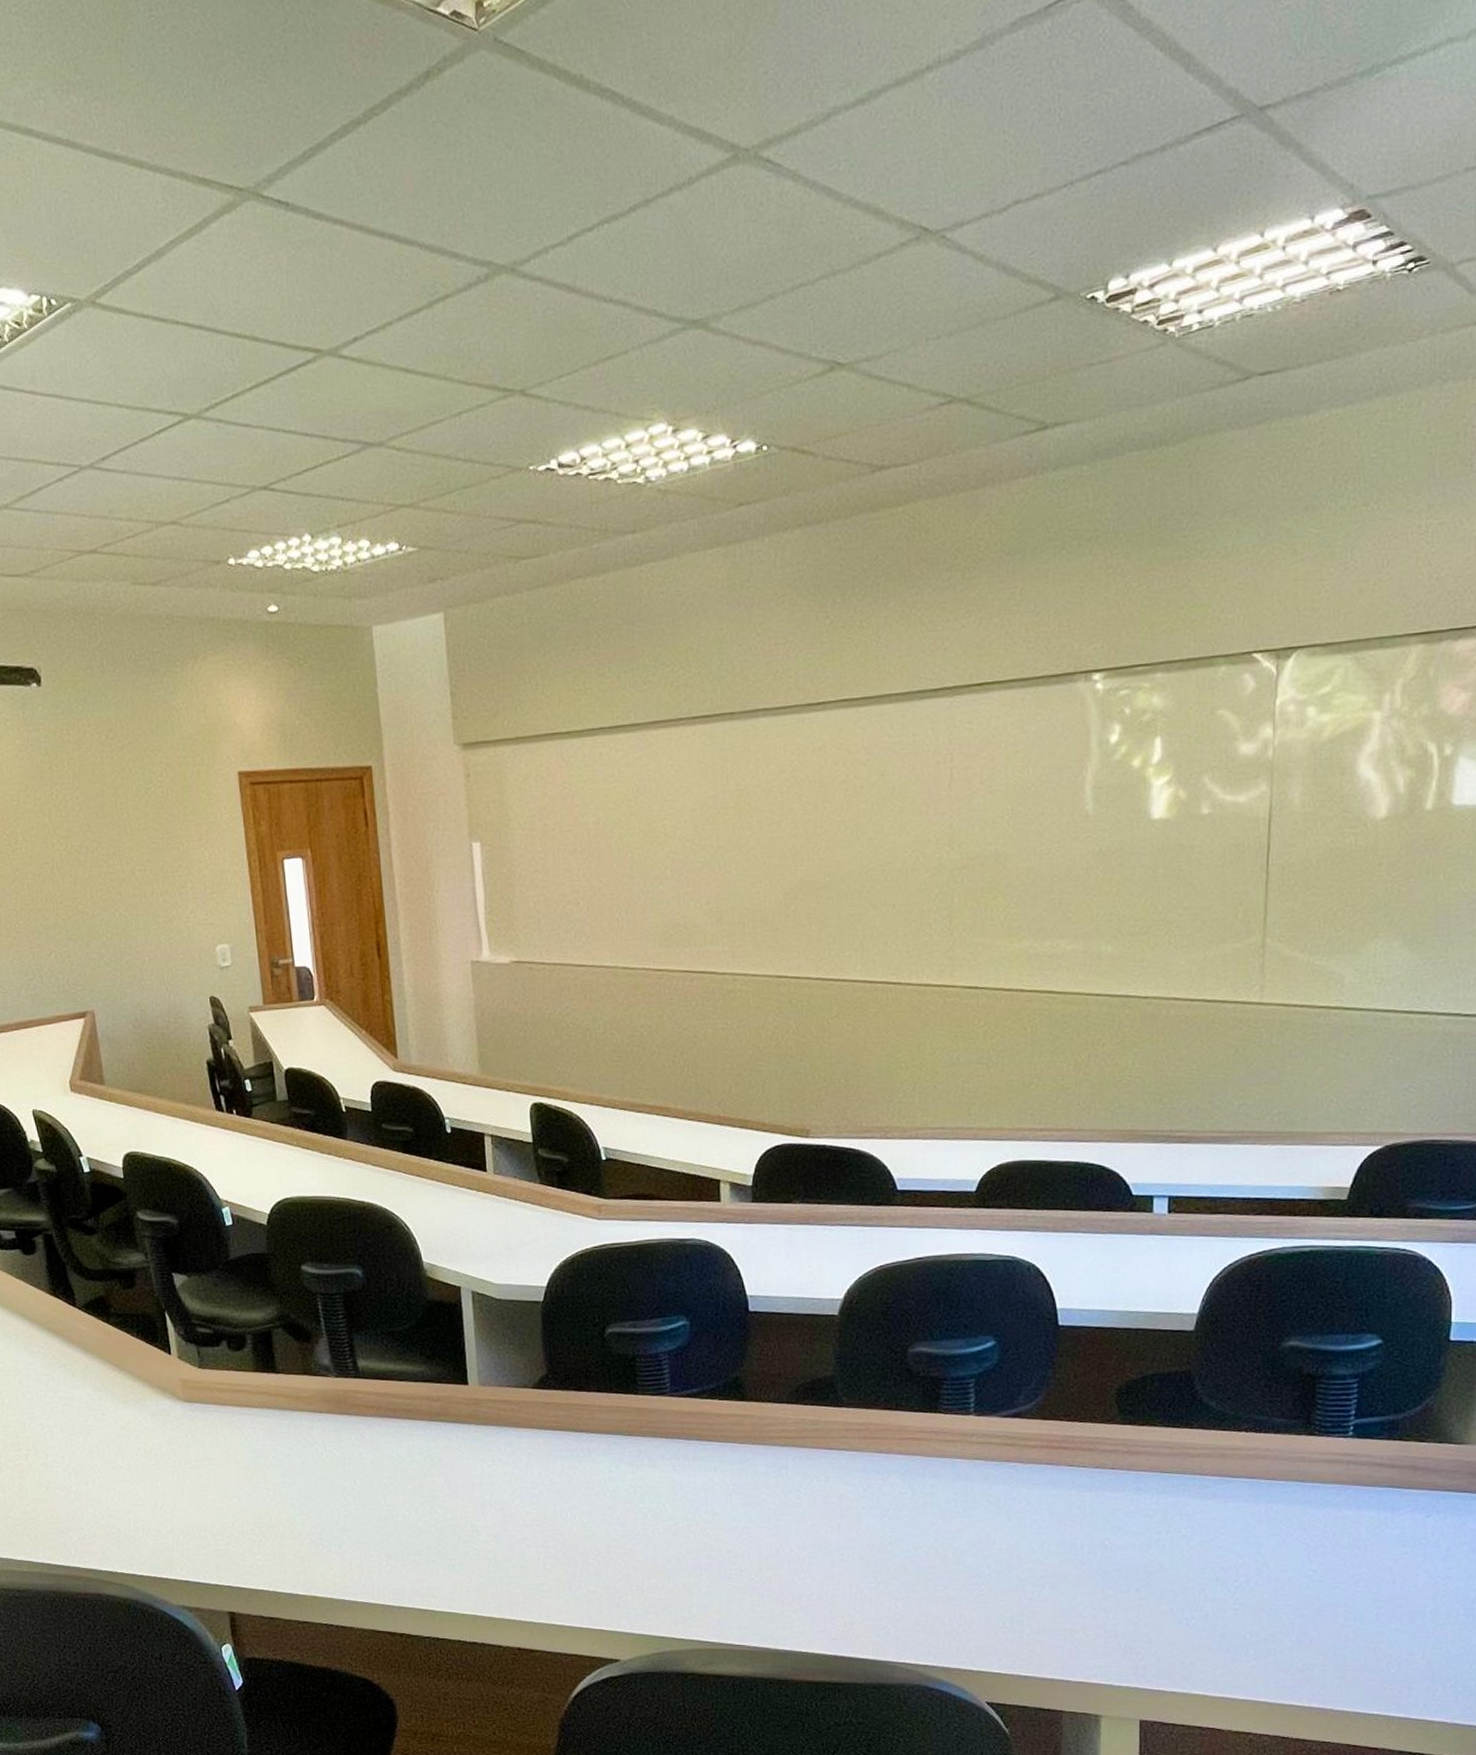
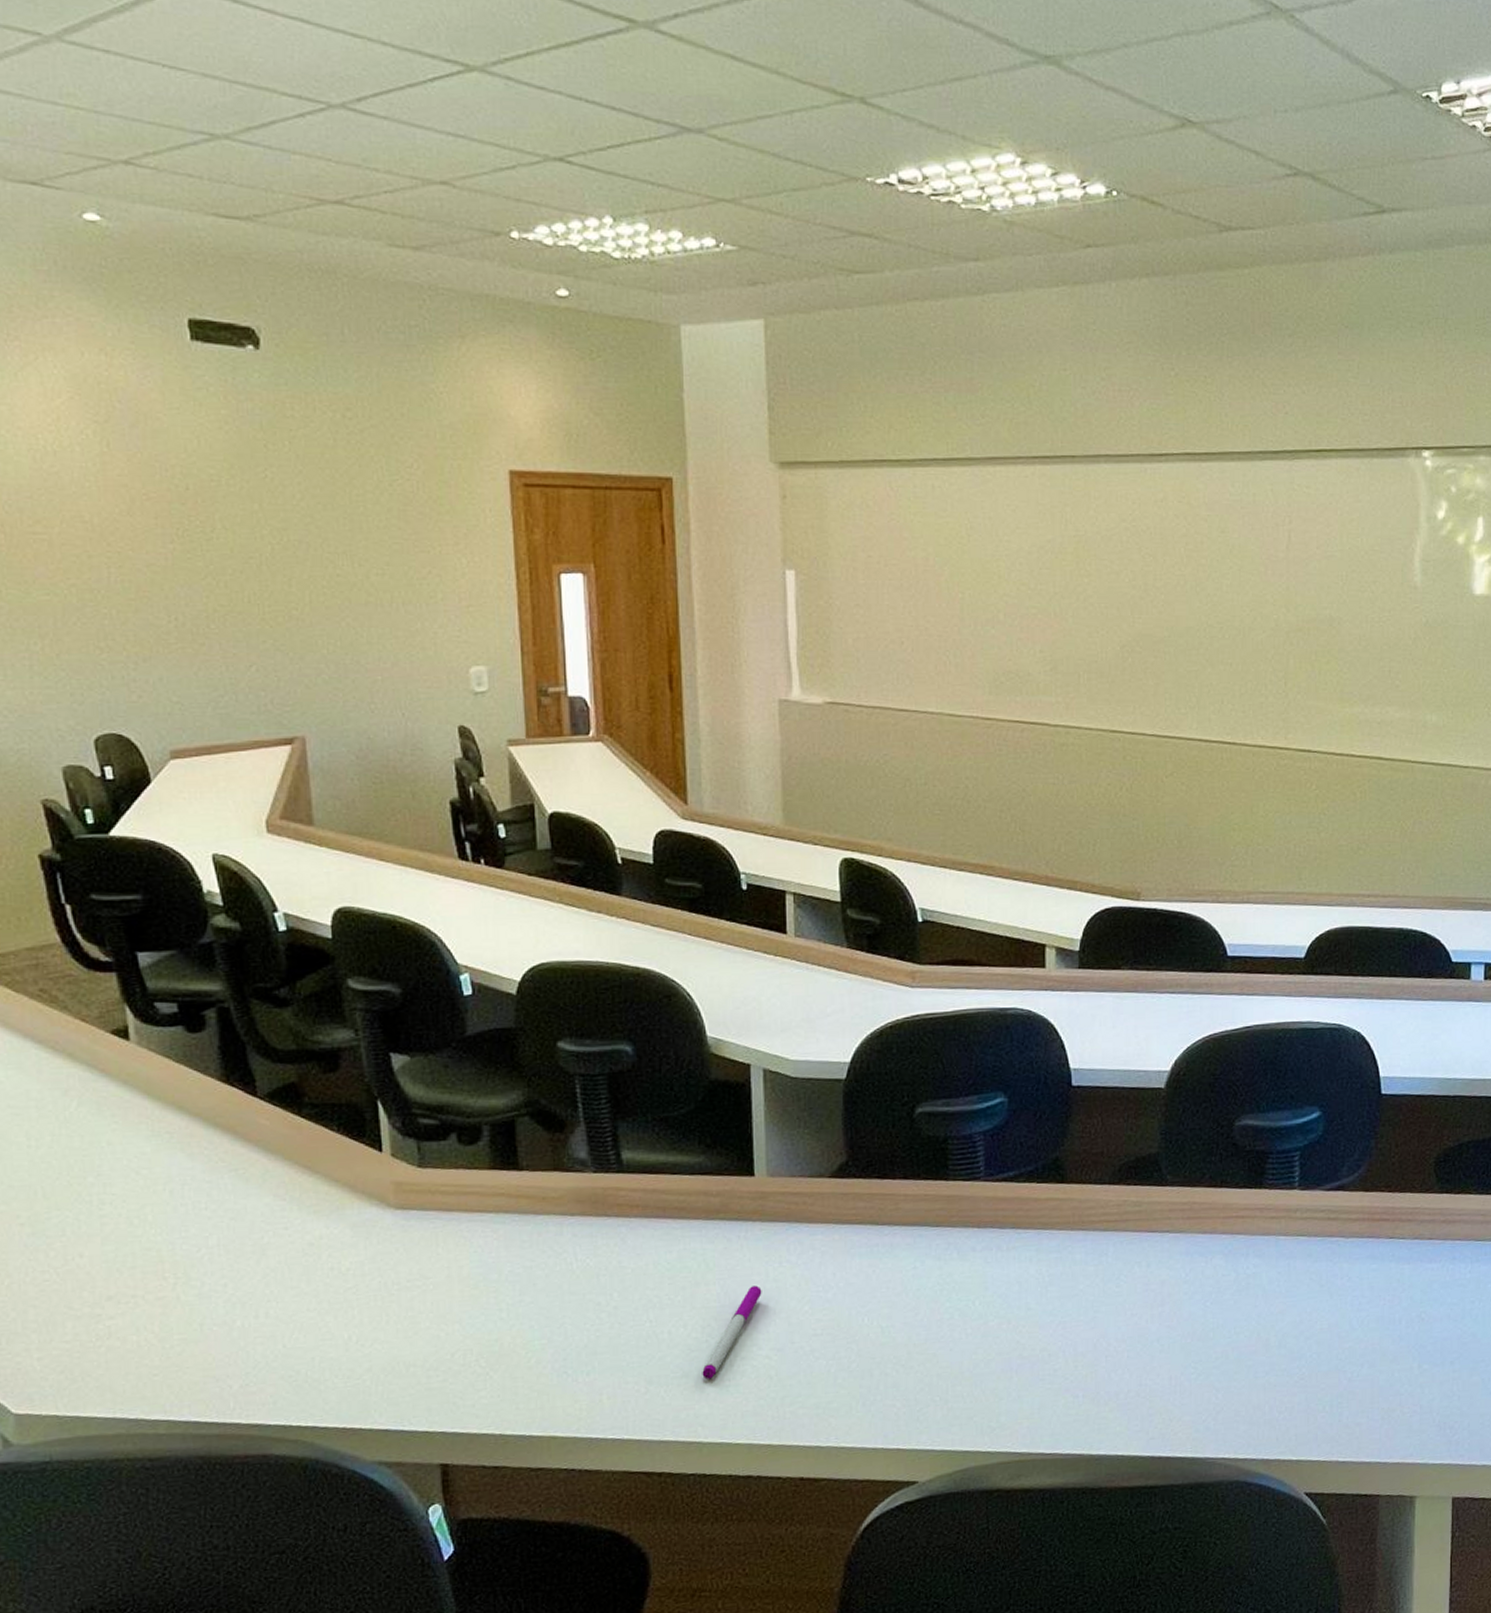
pen: none [432,1480,479,1558] -> present [702,1285,762,1380]

